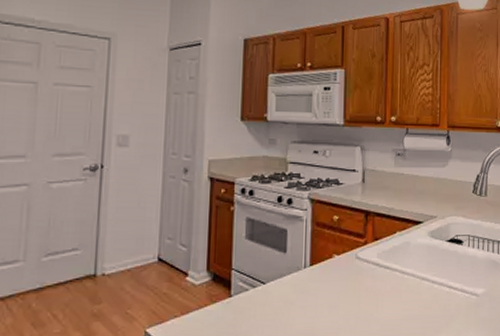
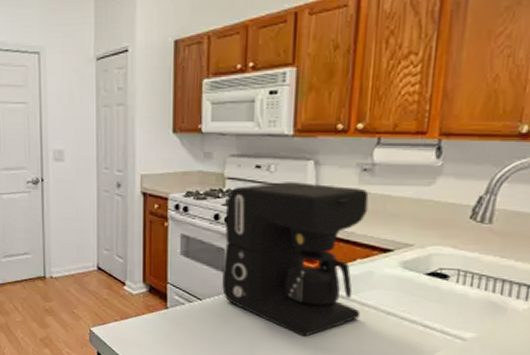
coffee maker: none [285,165,403,310] -> present [222,182,369,337]

